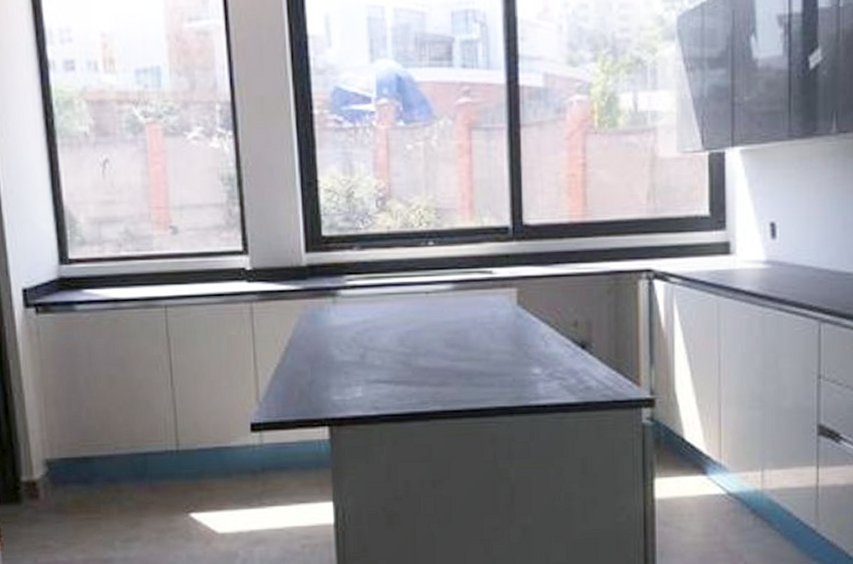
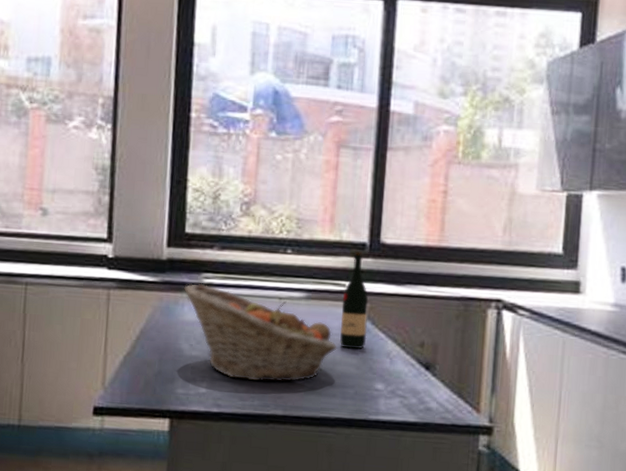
fruit basket: none [328,286,490,380] -> present [184,283,337,382]
wine bottle: none [490,234,519,336] -> present [340,250,369,349]

